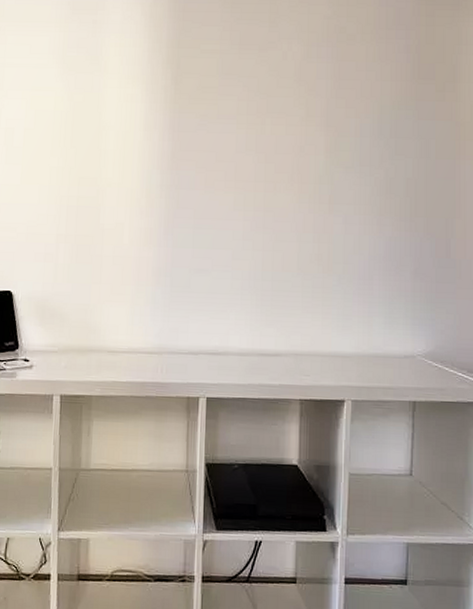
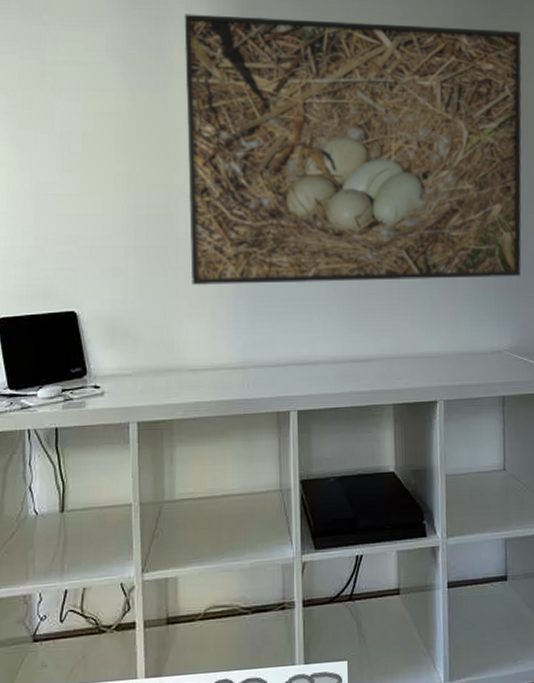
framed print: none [114,18,458,282] -> present [184,14,522,286]

